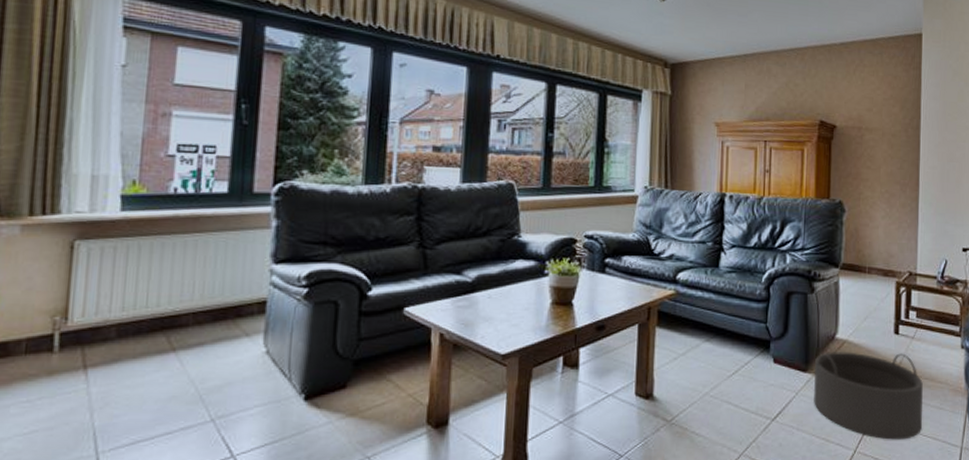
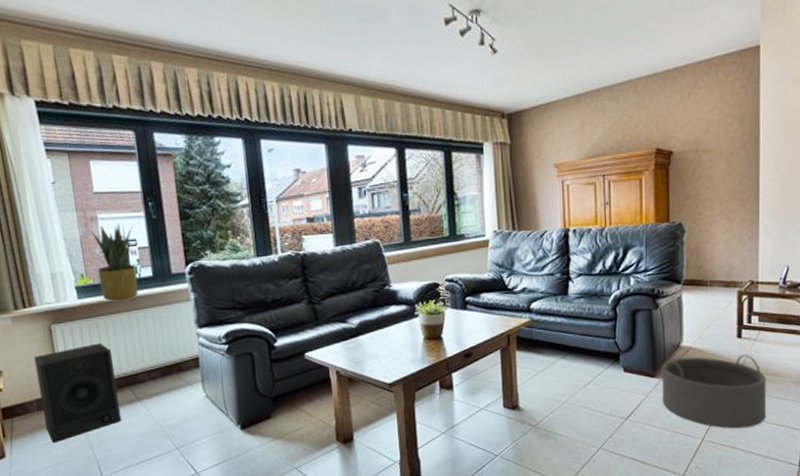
studio monitor: none [30,270,151,400] -> present [33,343,122,442]
planter: none [154,124,216,217] -> present [89,224,138,300]

